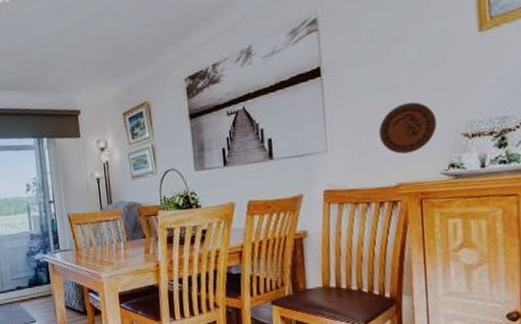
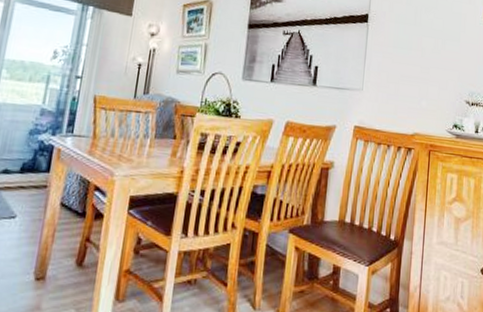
decorative plate: present [379,102,438,154] -> none [405,64,449,108]

